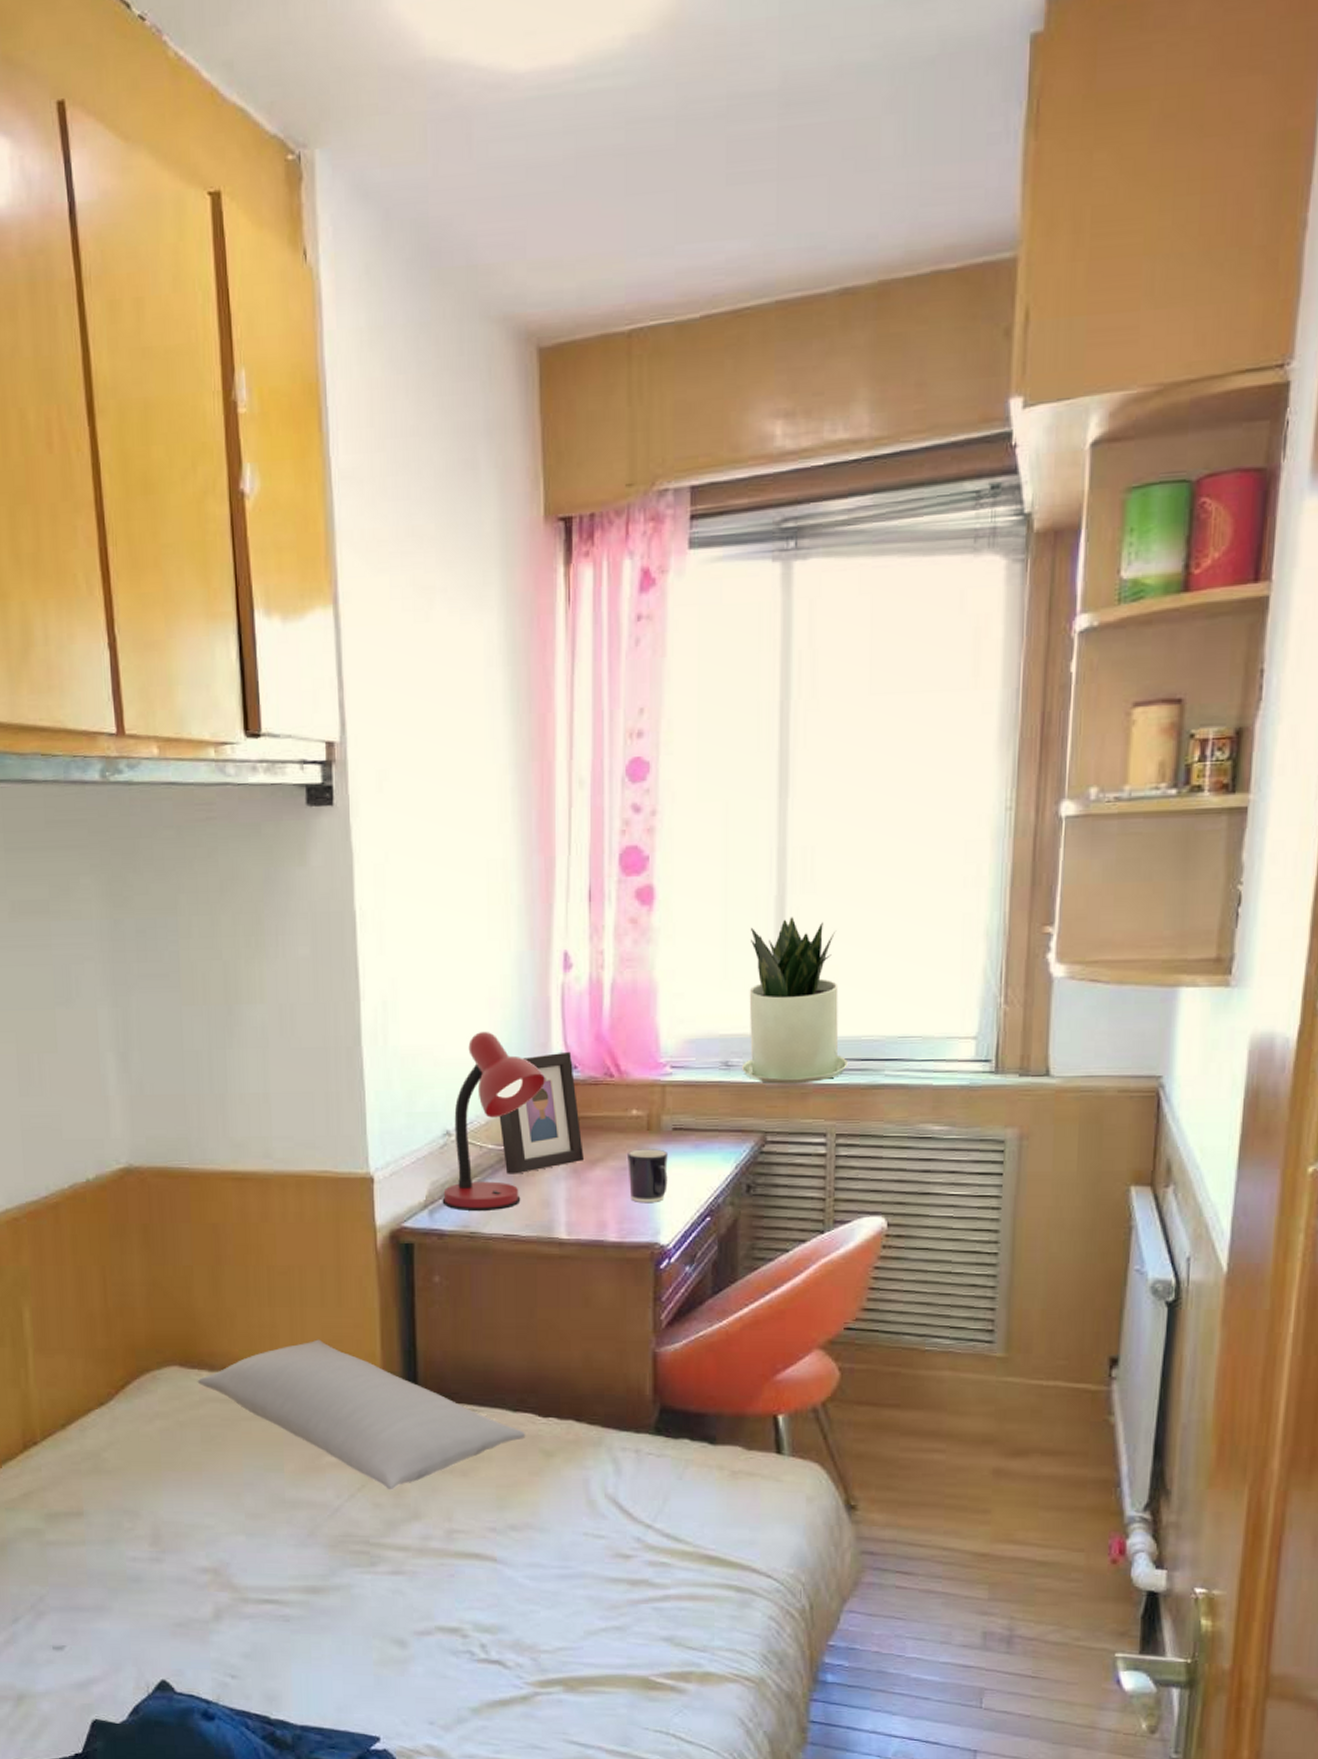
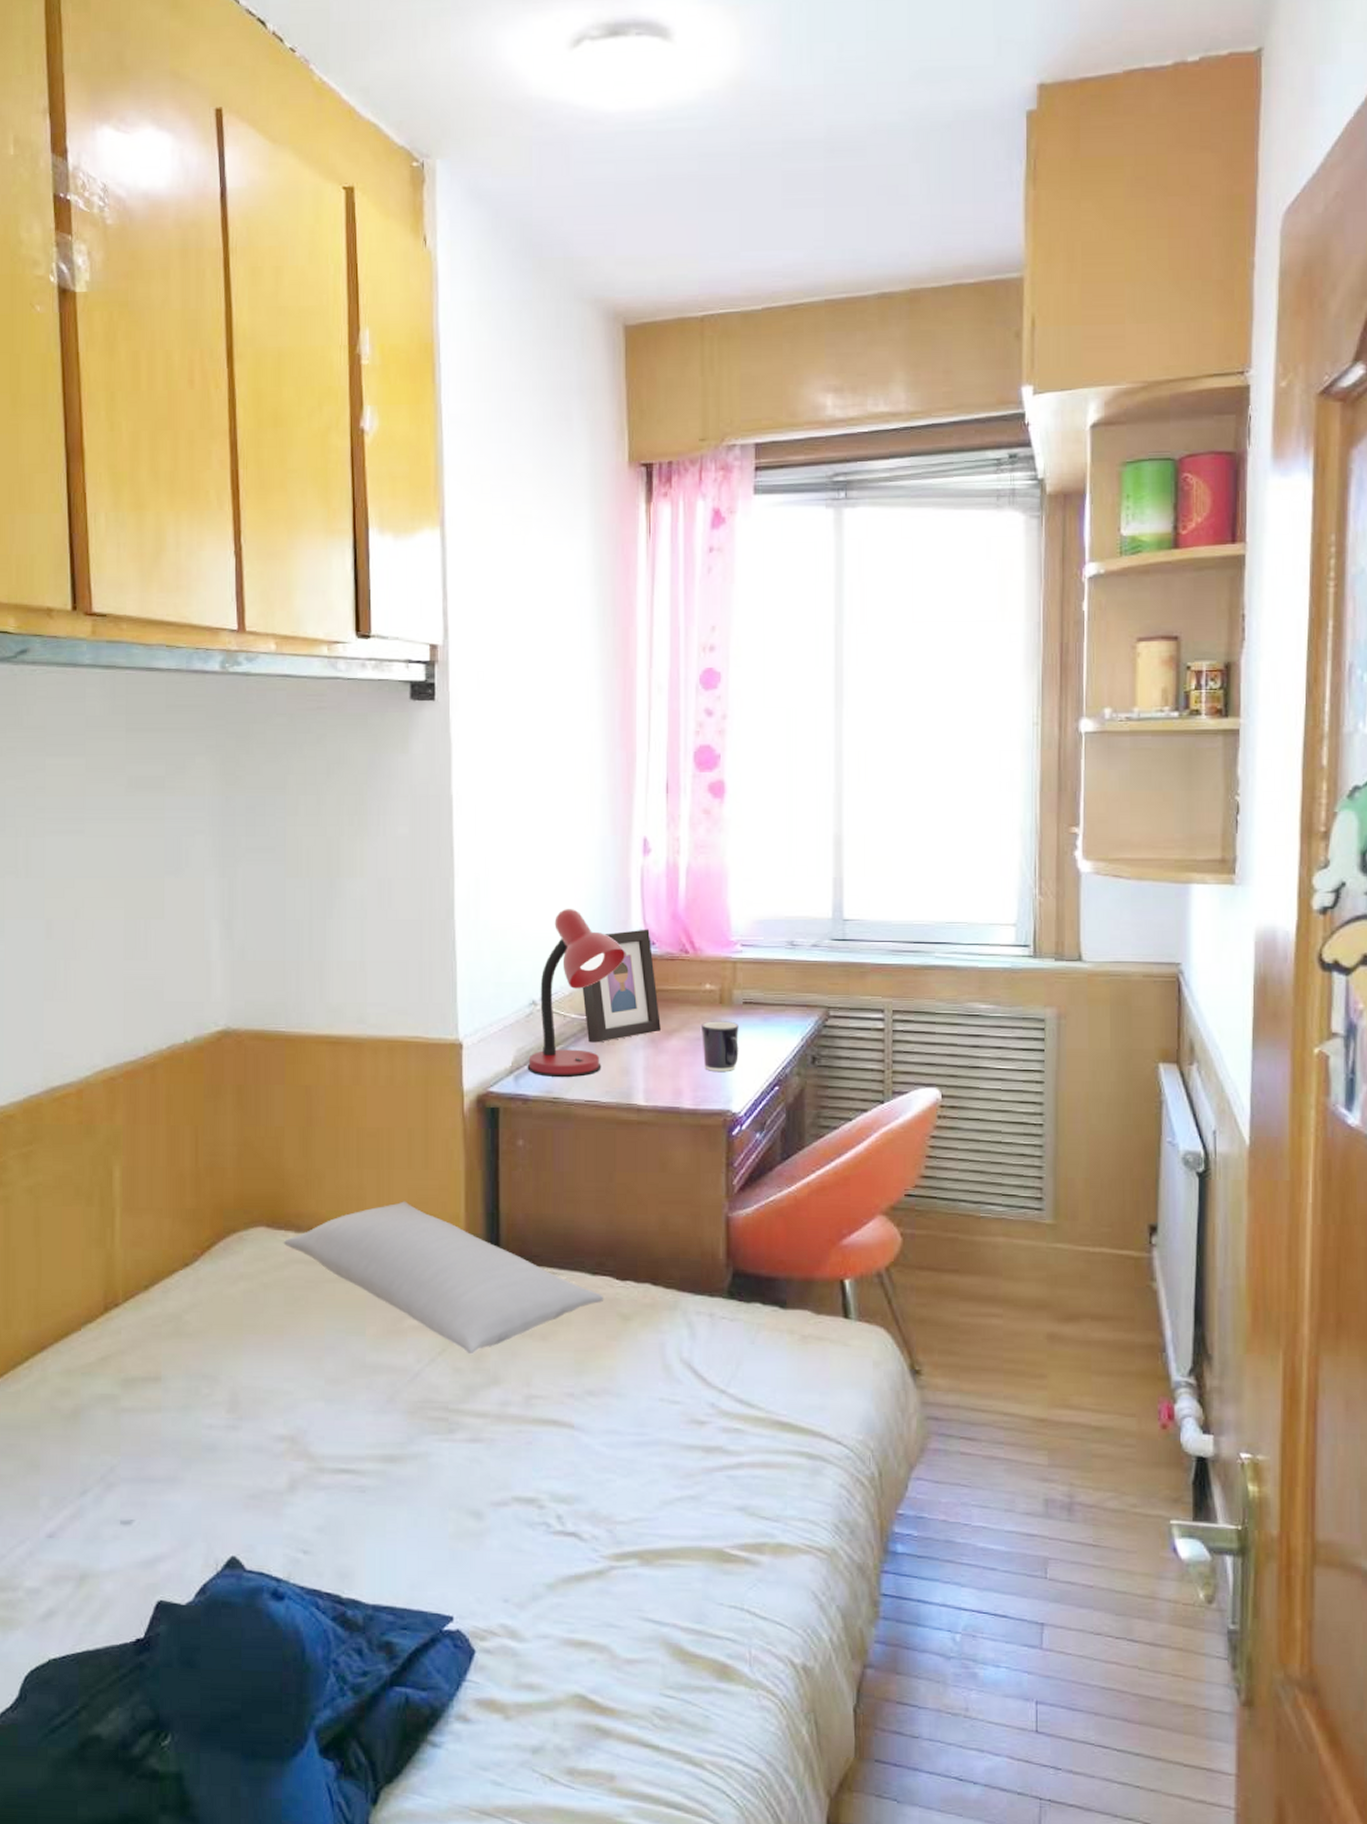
planter: present [741,917,848,1084] -> none [805,812,901,963]

